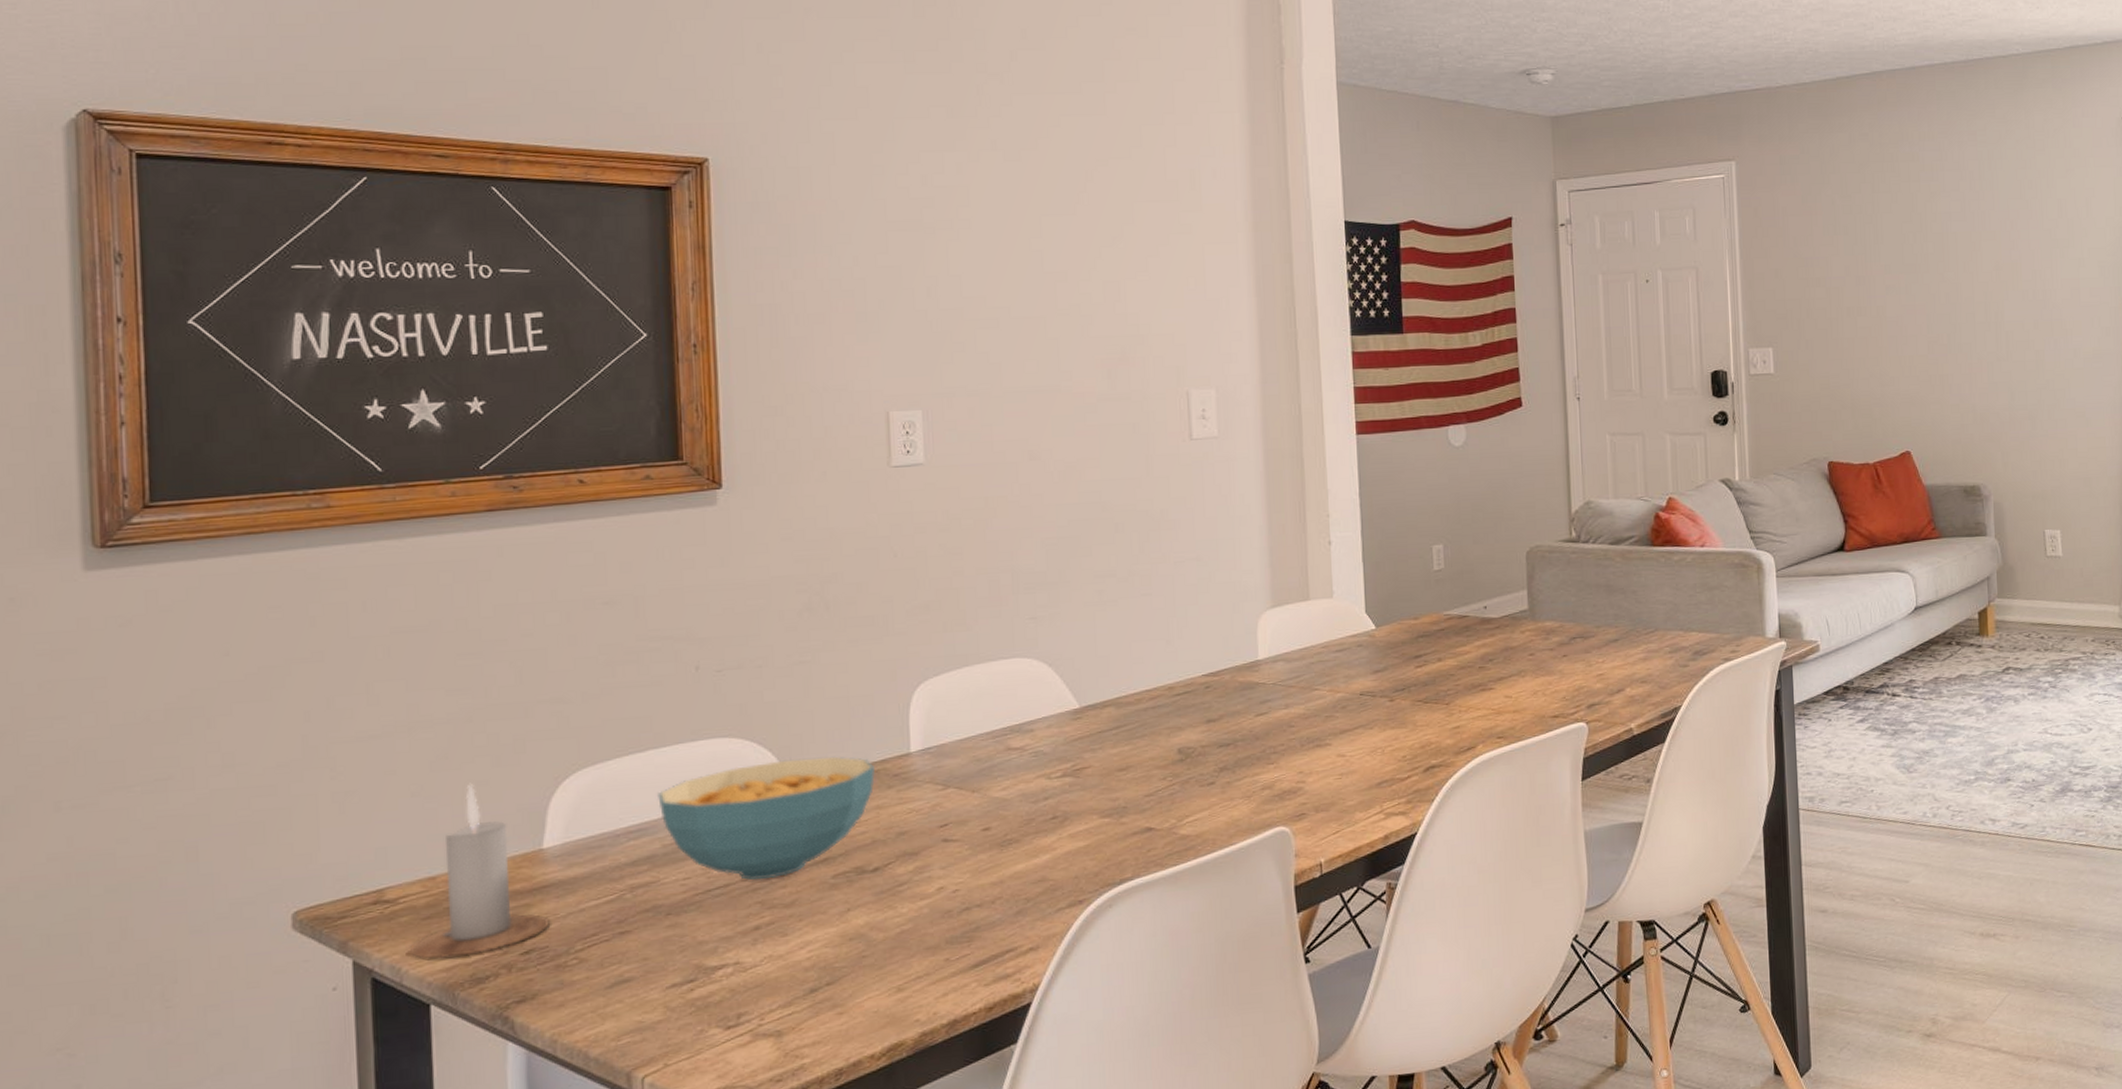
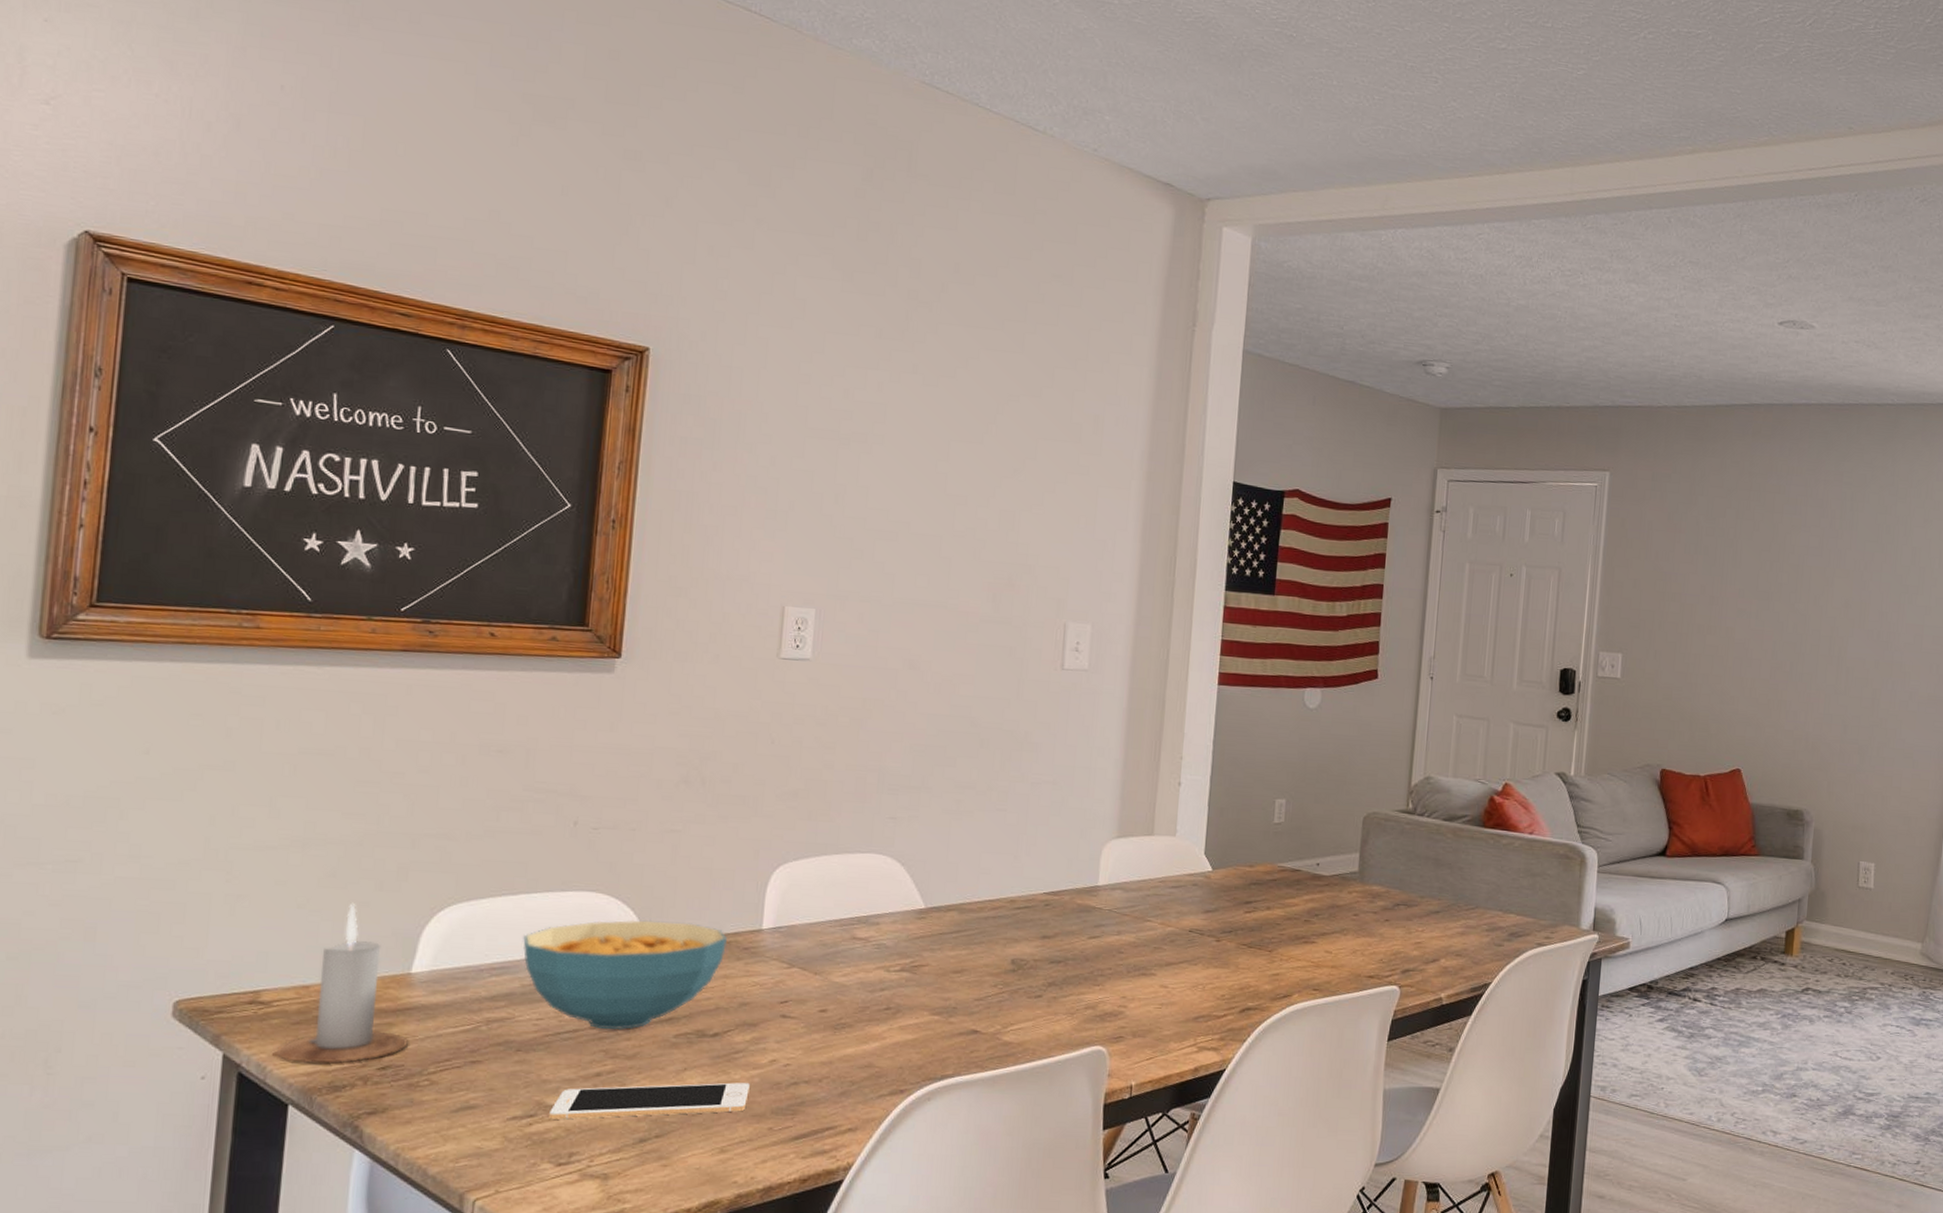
cell phone: none [710,915,920,982] -> present [549,1082,750,1120]

